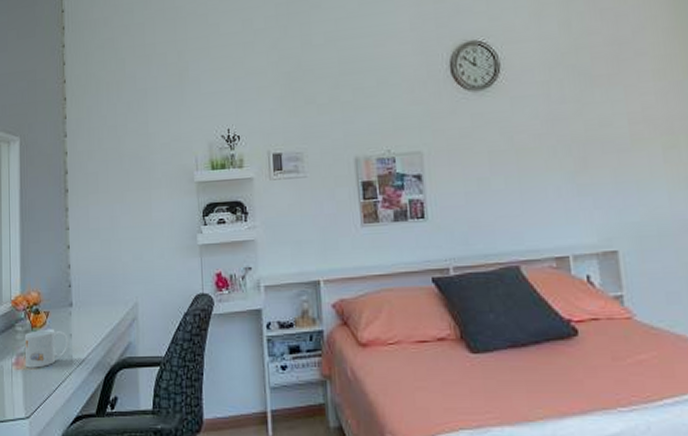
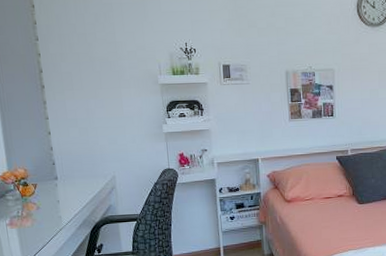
mug: present [24,328,70,368] -> none [15,197,58,227]

